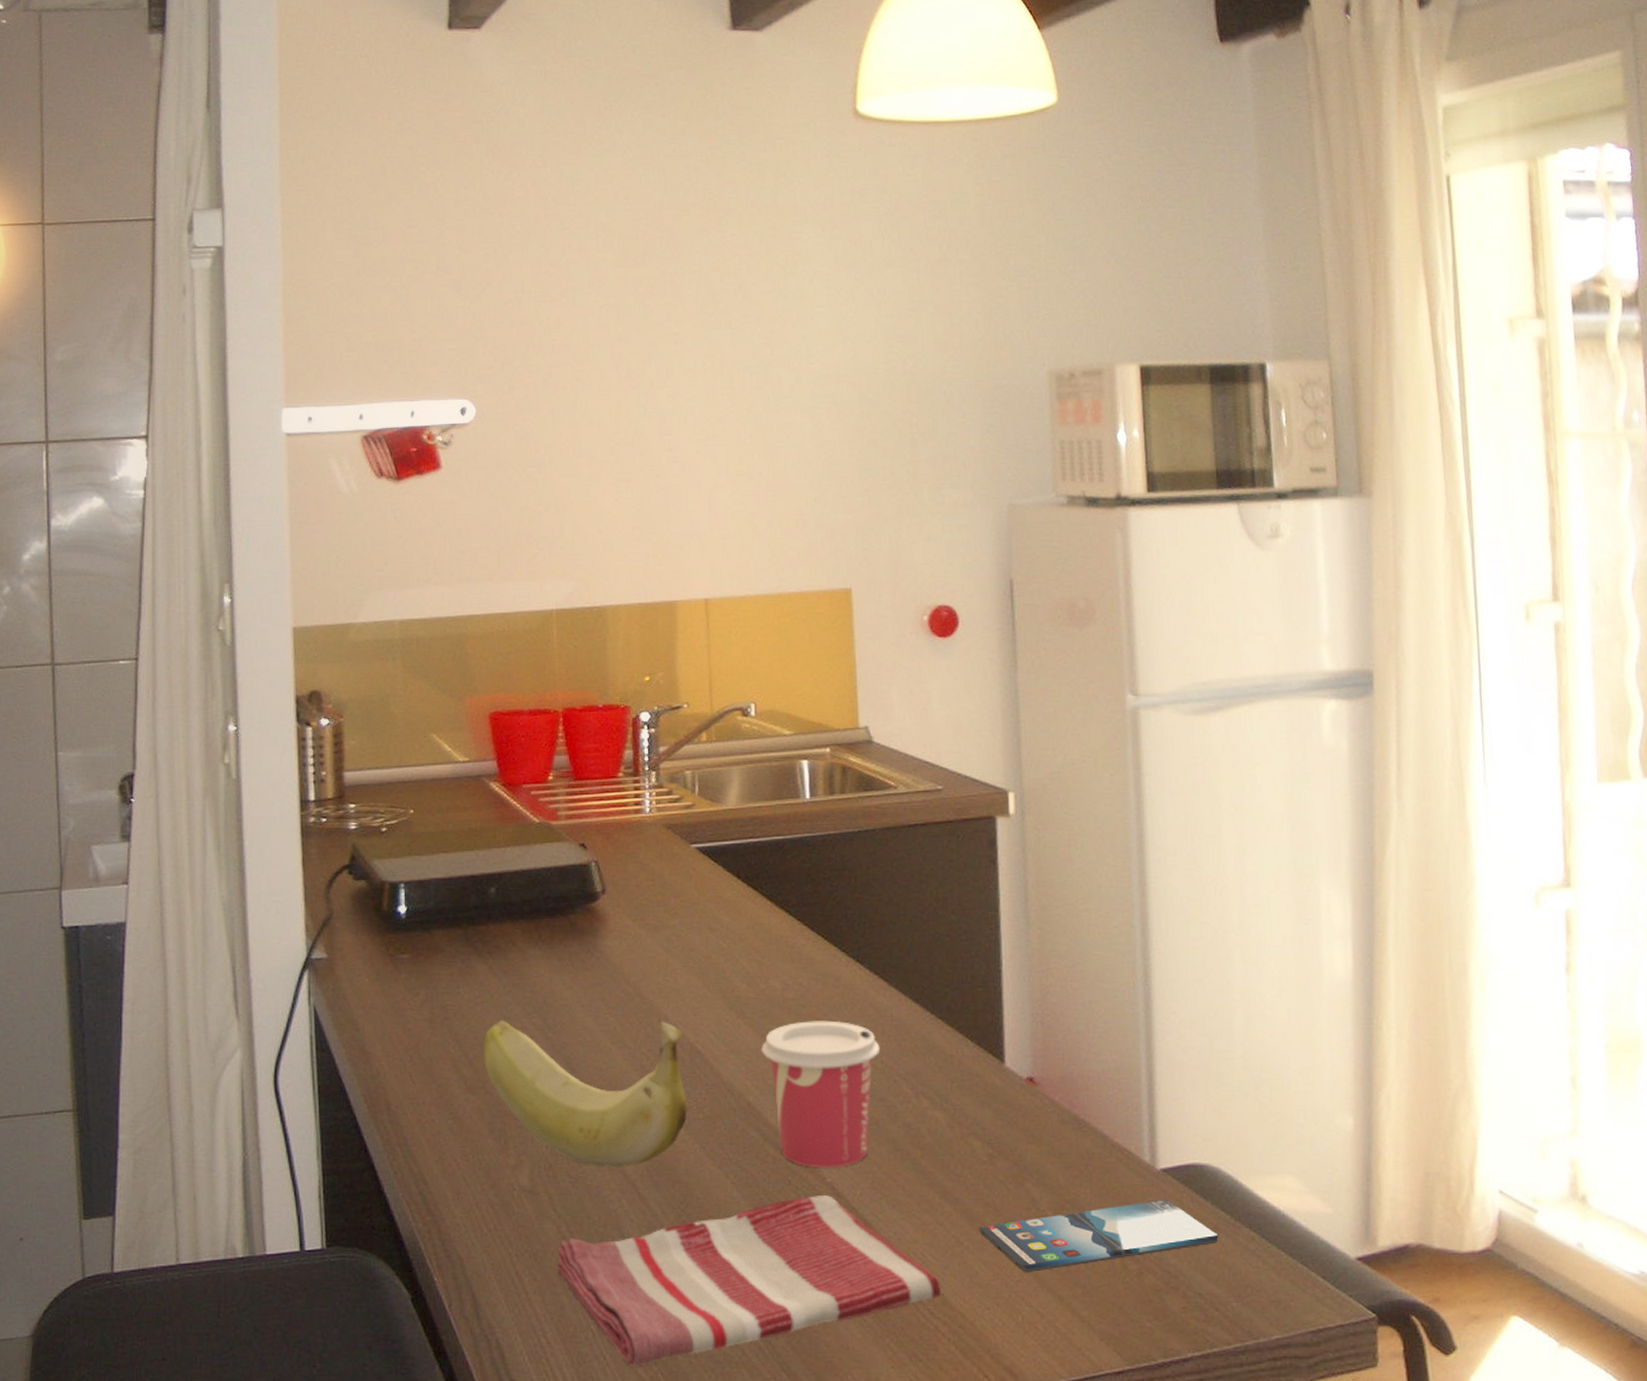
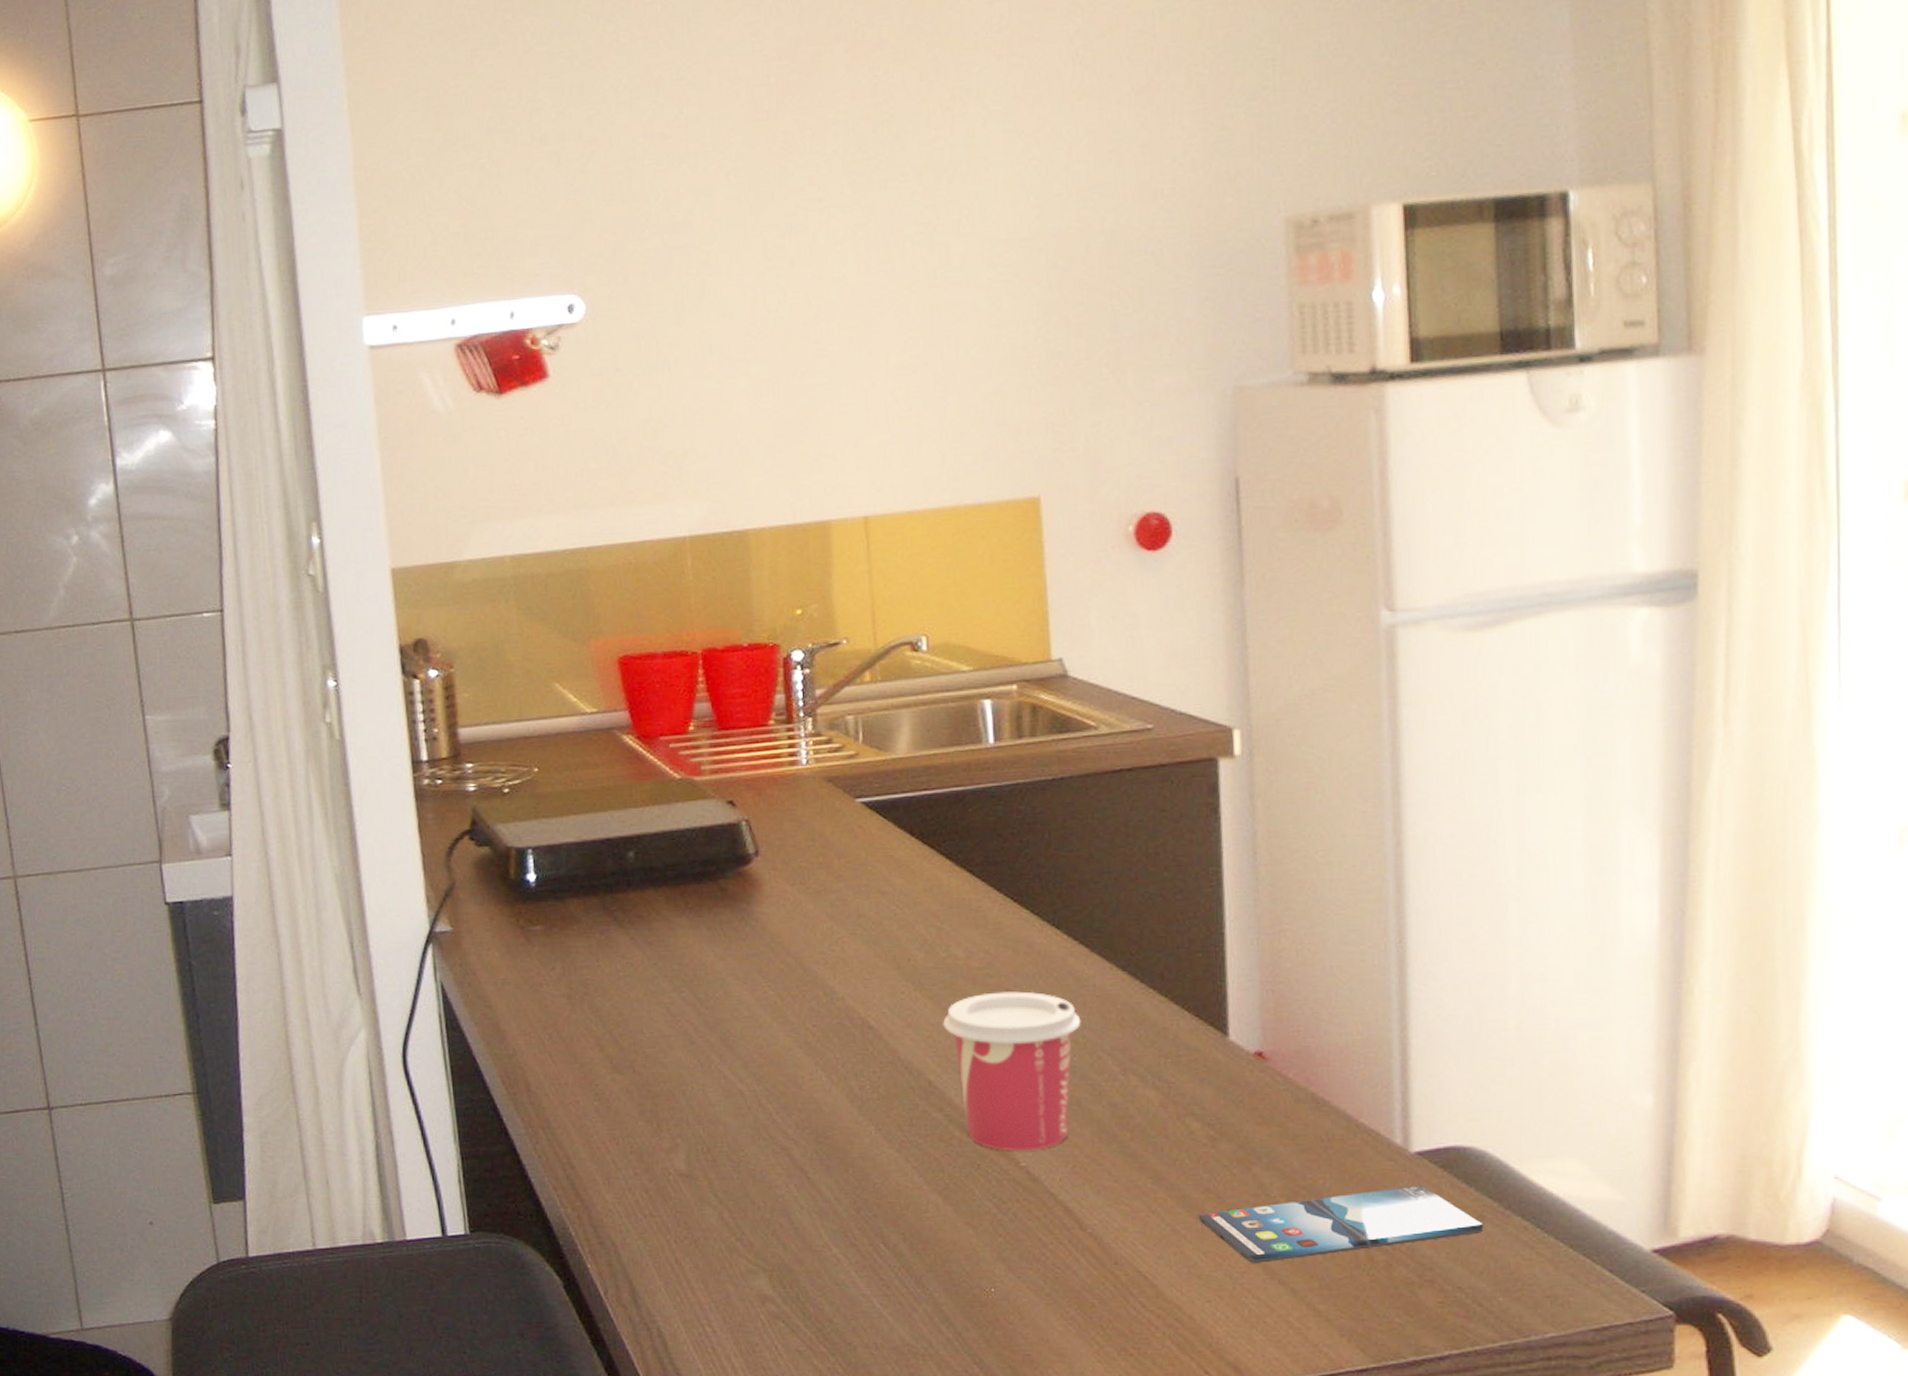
banana: present [484,1020,687,1167] -> none [629,994,860,1151]
dish towel: present [557,1195,942,1367] -> none [720,1180,1156,1357]

